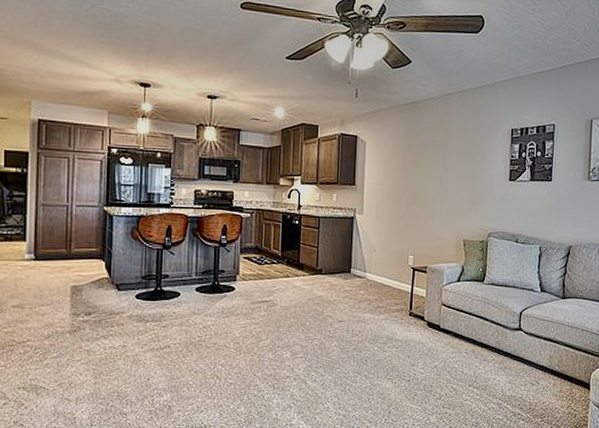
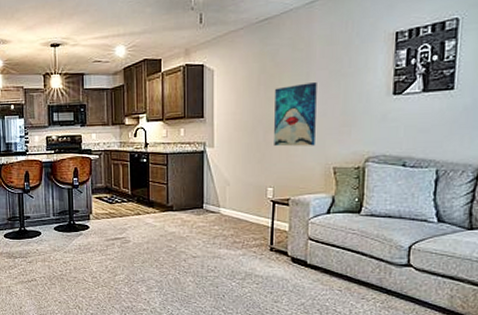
wall art: none [415,163,452,219] -> present [274,83,317,147]

